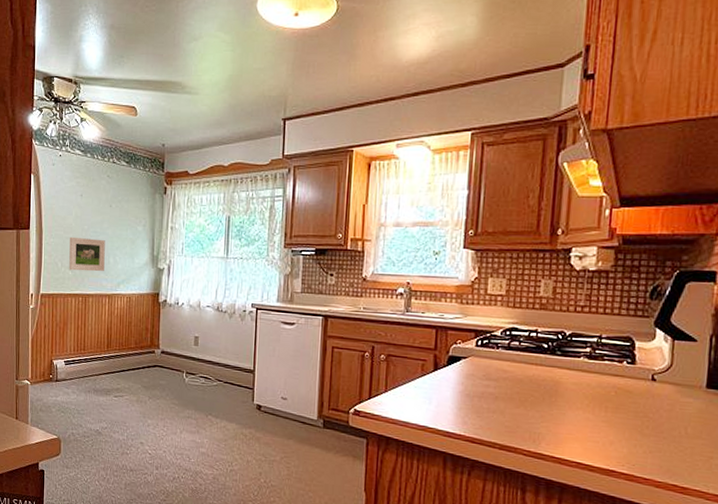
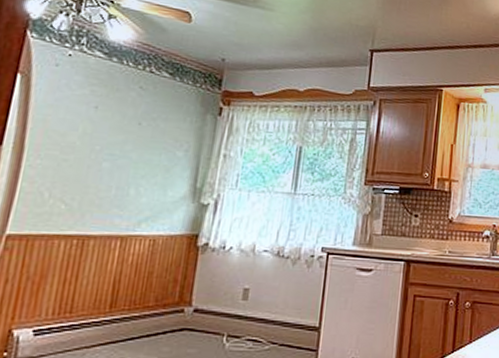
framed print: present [69,236,105,272] -> none [61,158,126,206]

